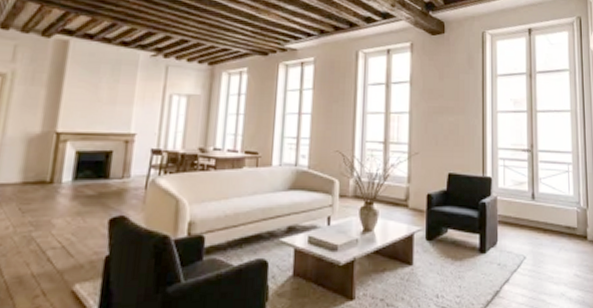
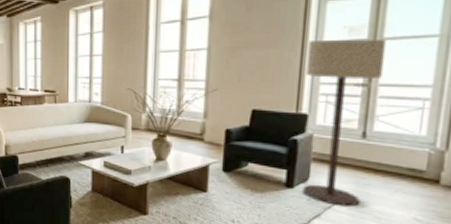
floor lamp: none [486,110,539,268] -> present [303,40,386,207]

